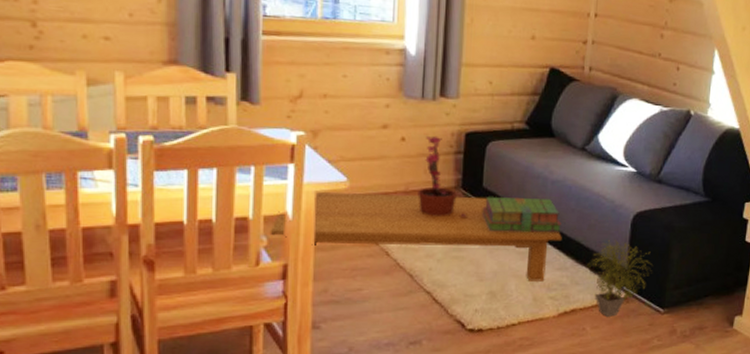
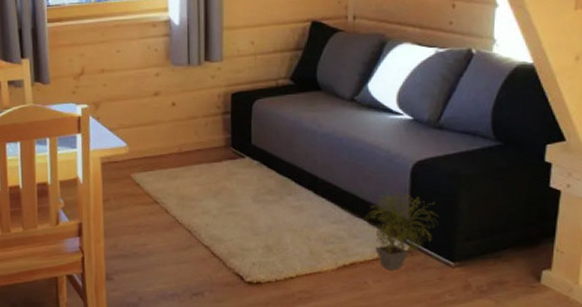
coffee table: present [270,192,562,282] -> none [65,154,336,235]
potted plant: present [418,135,466,217] -> none [190,98,237,175]
stack of books: present [482,197,562,233] -> none [252,153,334,187]

